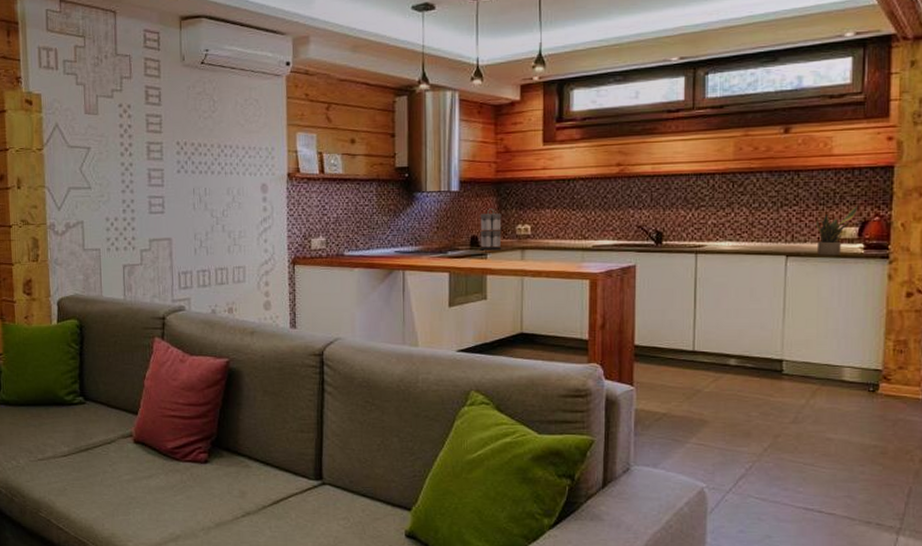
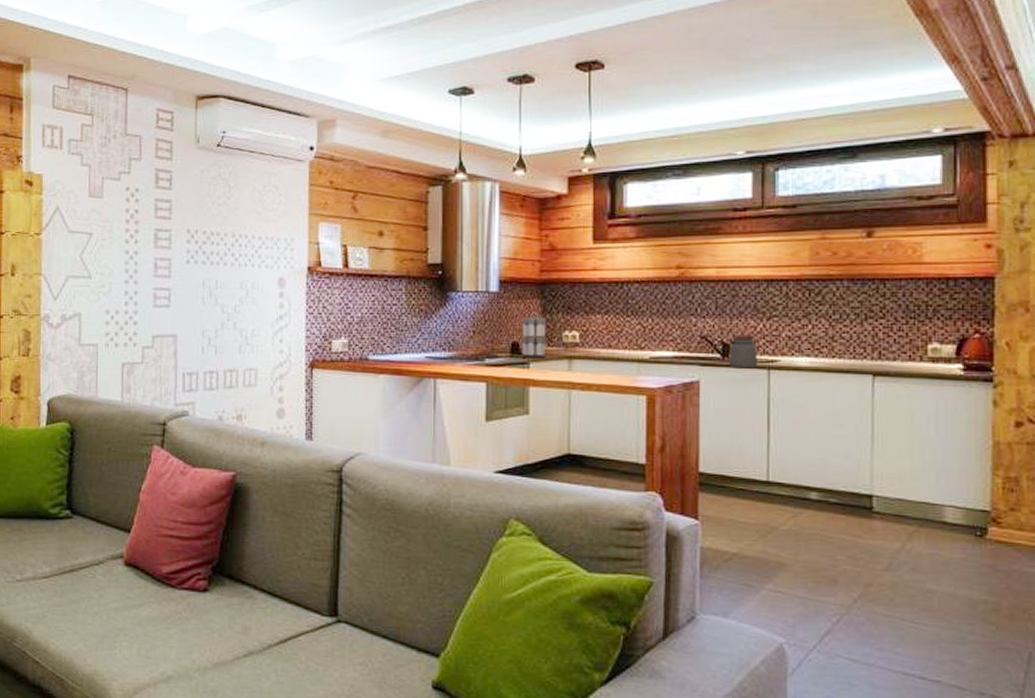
jar: none [662,223,686,254] -> present [729,335,757,369]
potted plant: present [815,206,859,256] -> none [906,321,956,377]

